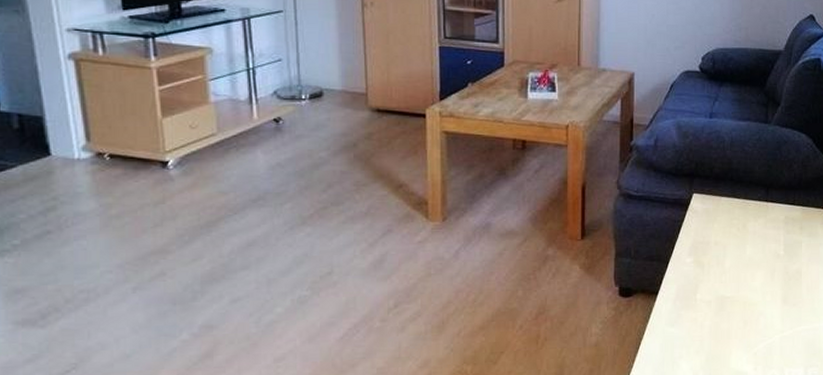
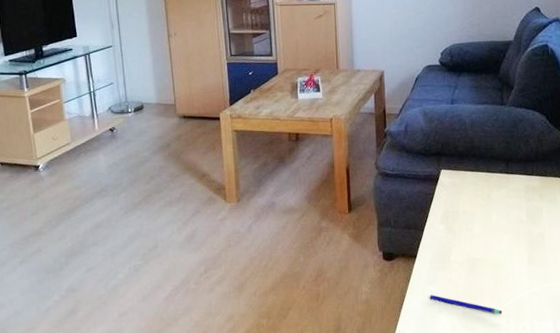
pen: none [671,338,750,361] -> present [430,295,502,315]

